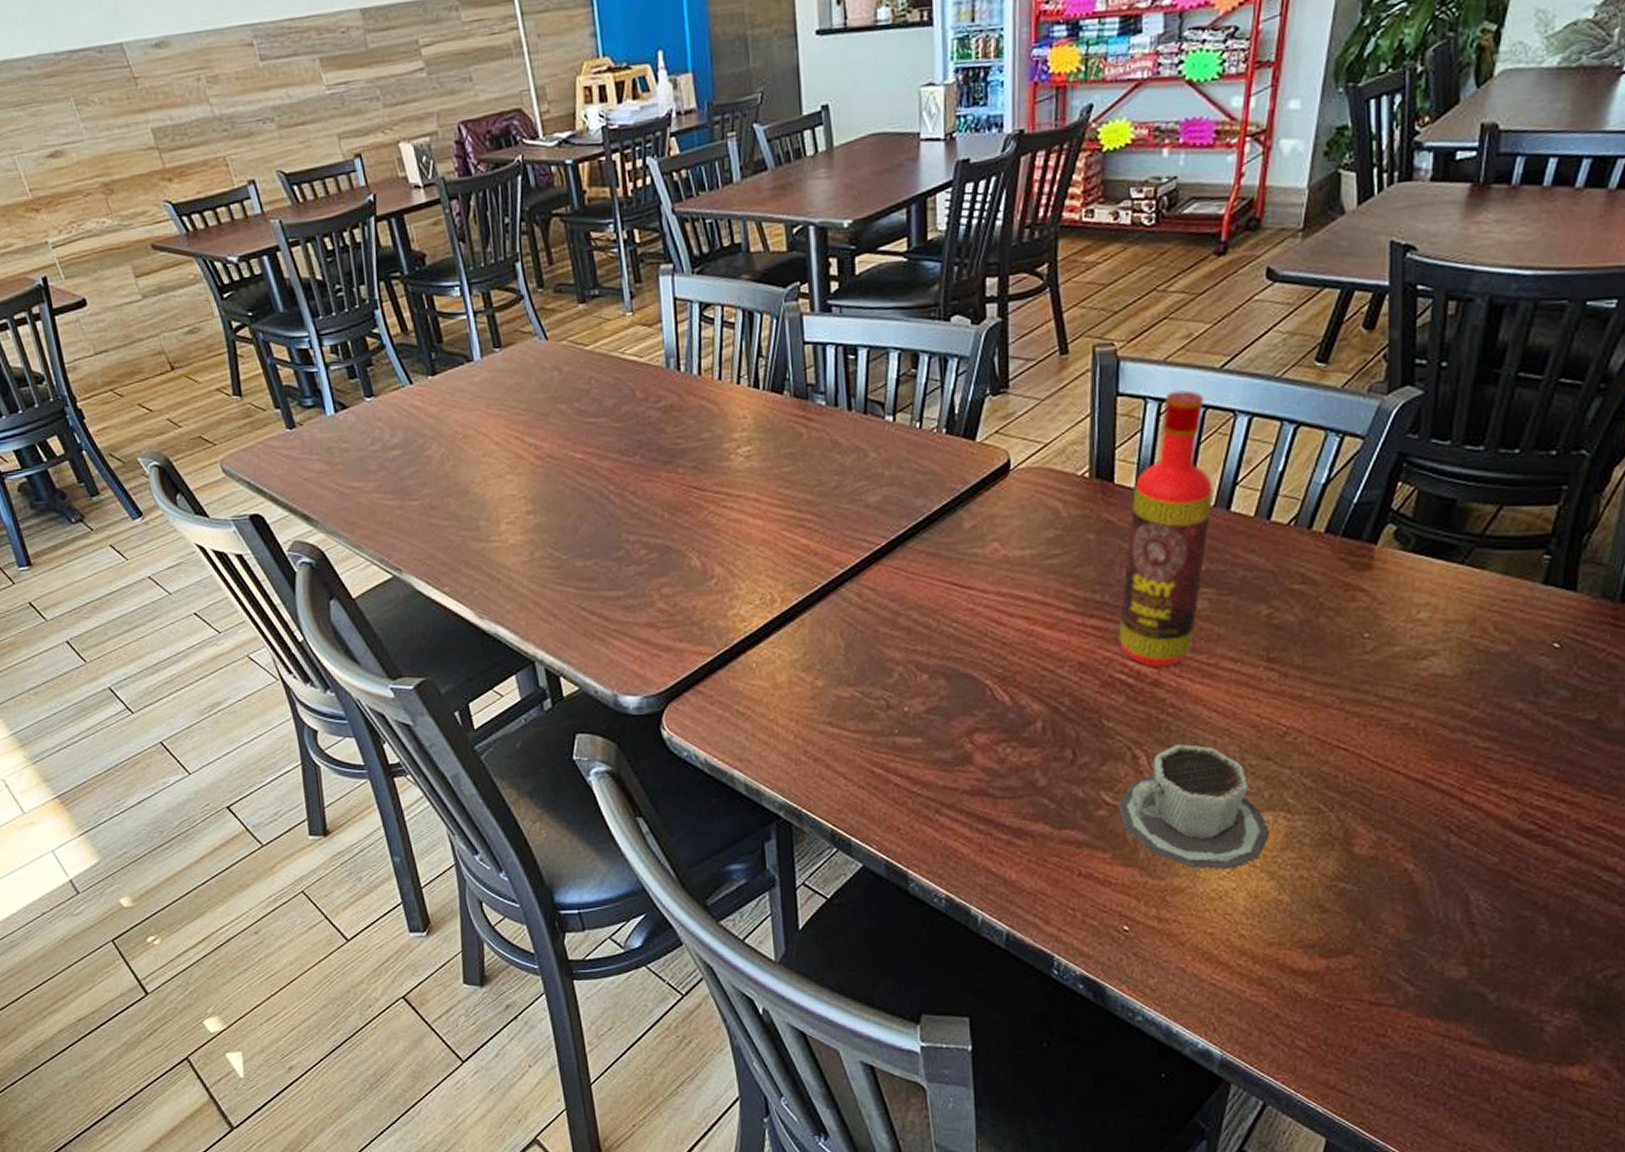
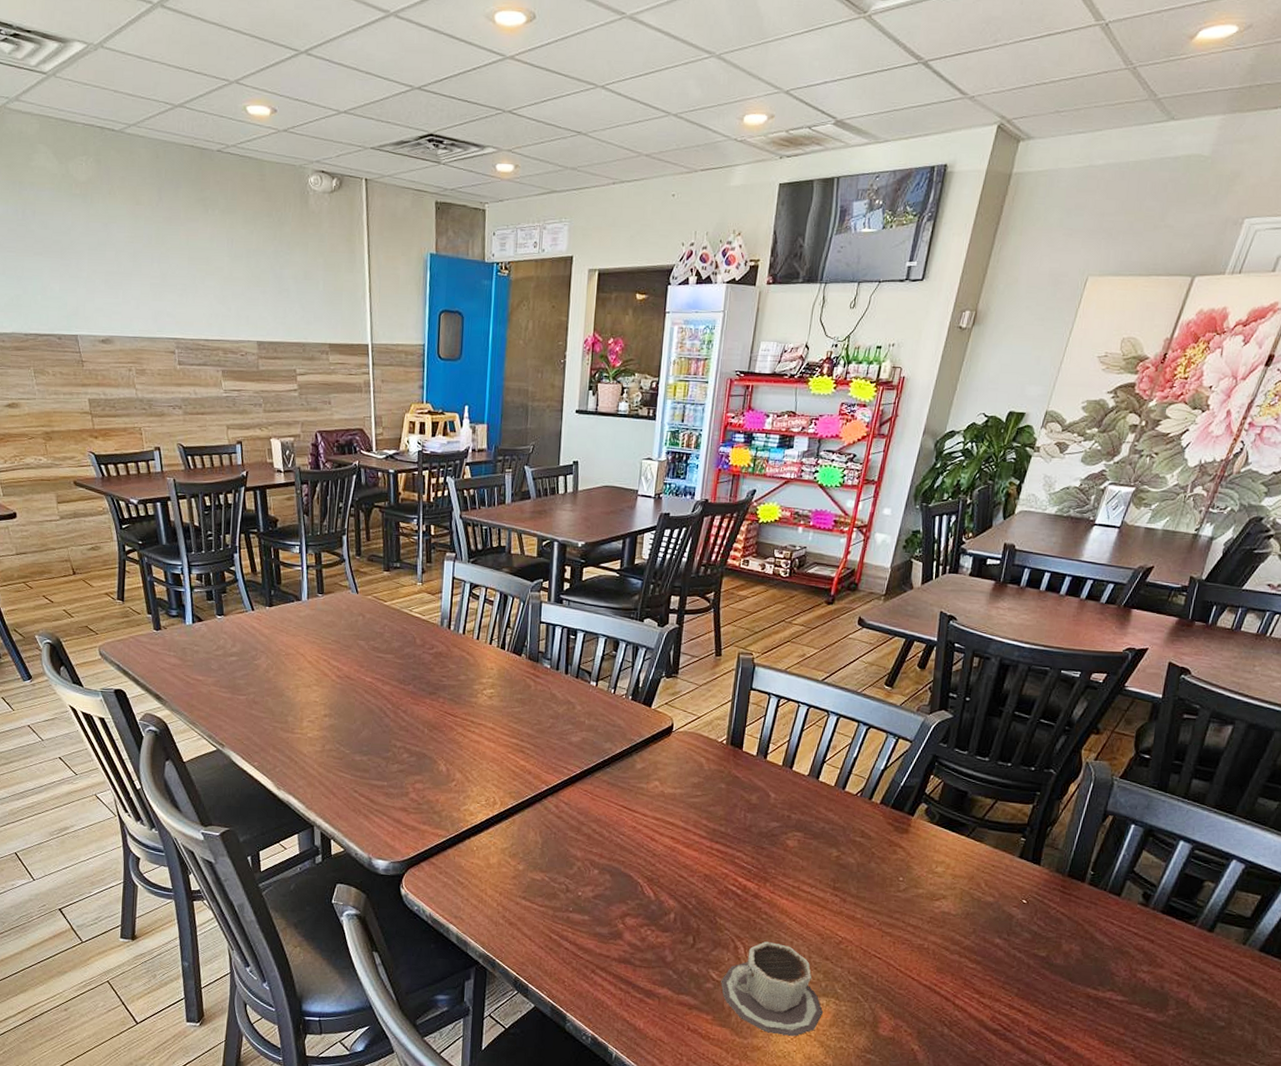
bottle: present [1119,390,1215,667] -> none [734,692,810,885]

